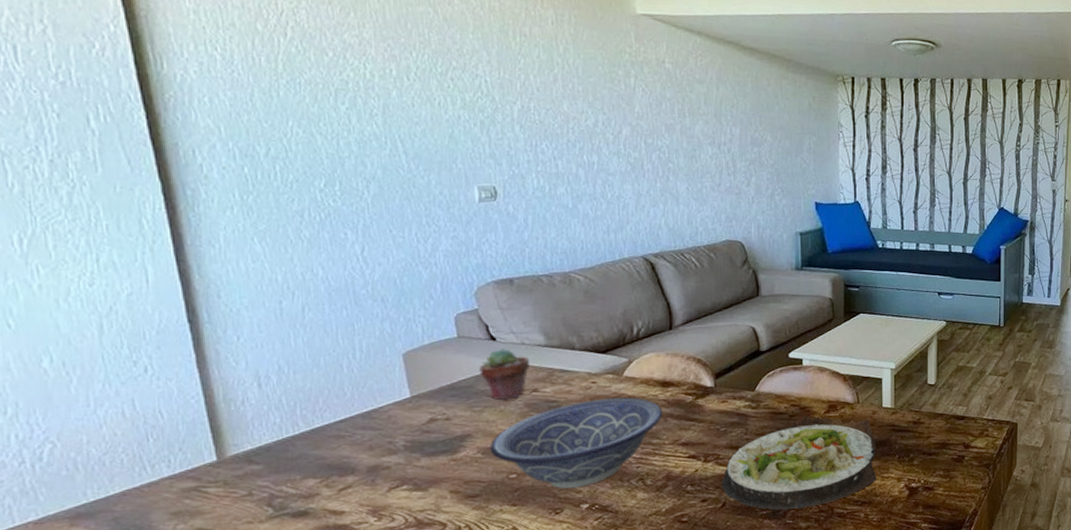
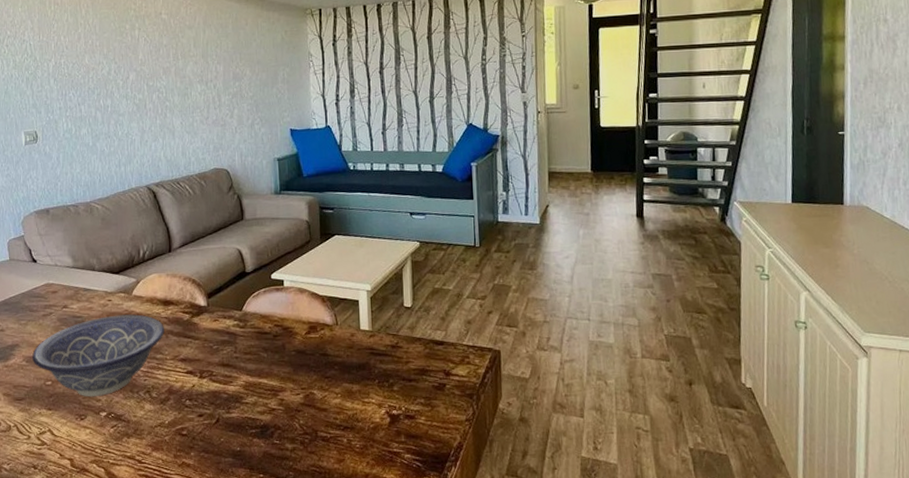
potted succulent: present [479,349,529,401] -> none [24,270,61,315]
salad plate: present [721,414,877,511] -> none [215,335,358,430]

